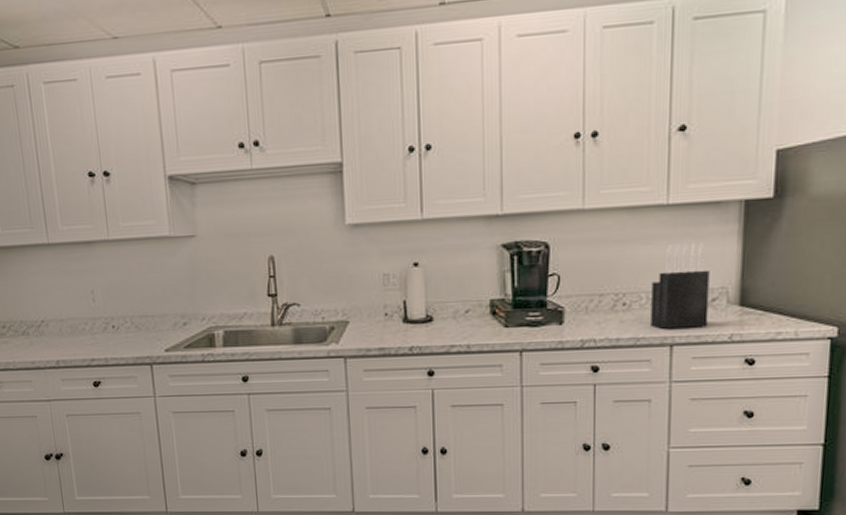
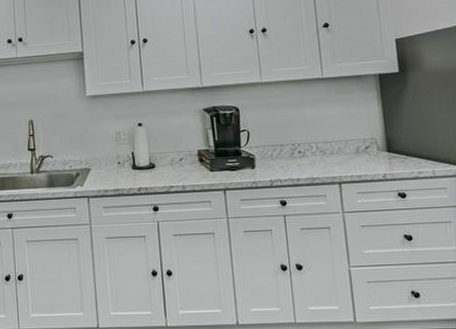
knife block: present [651,242,710,329] -> none [319,105,365,171]

